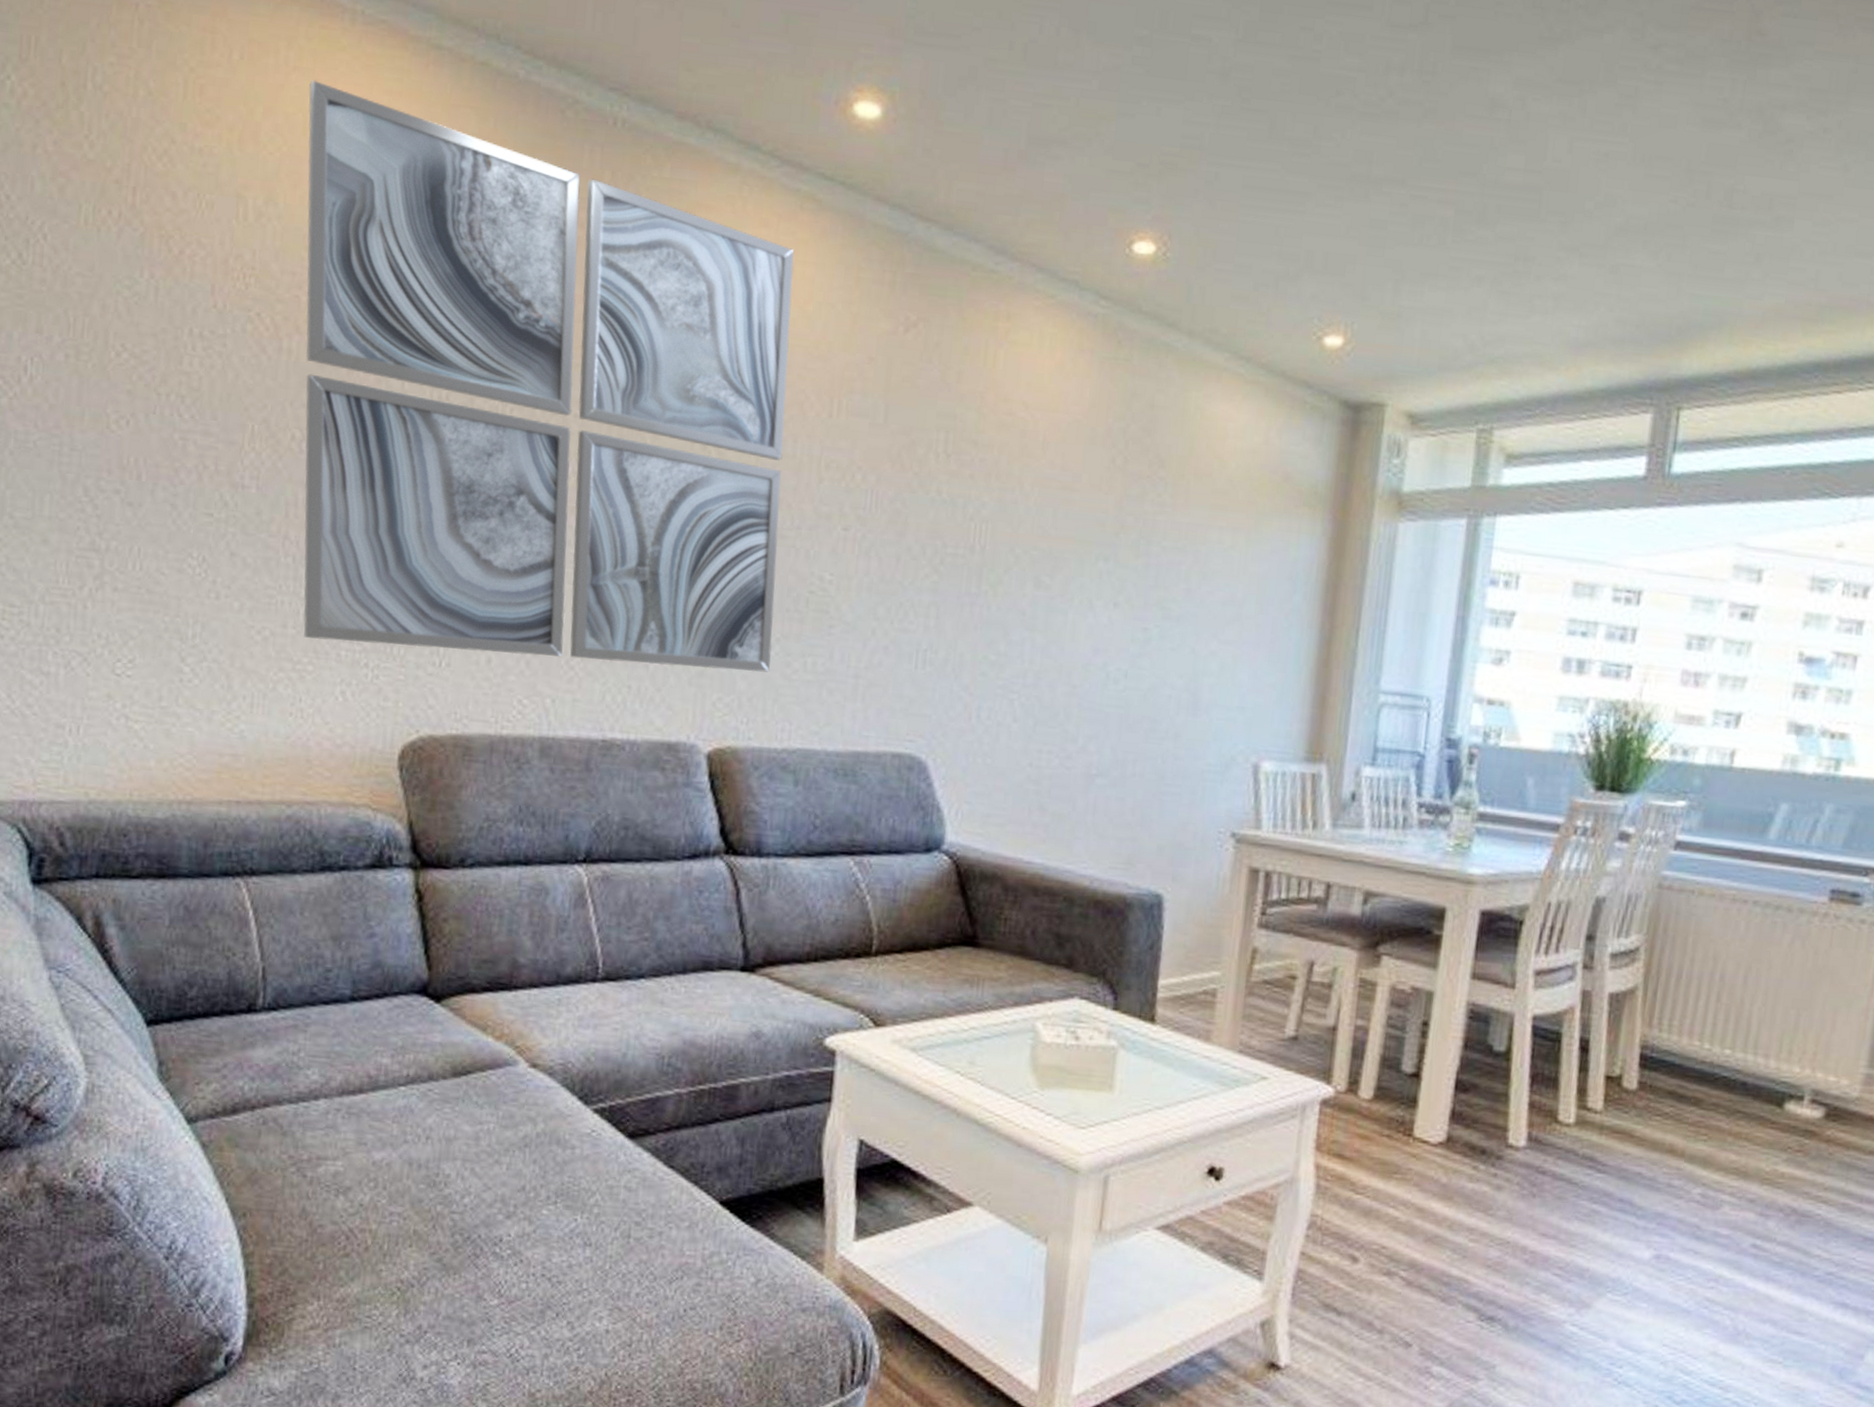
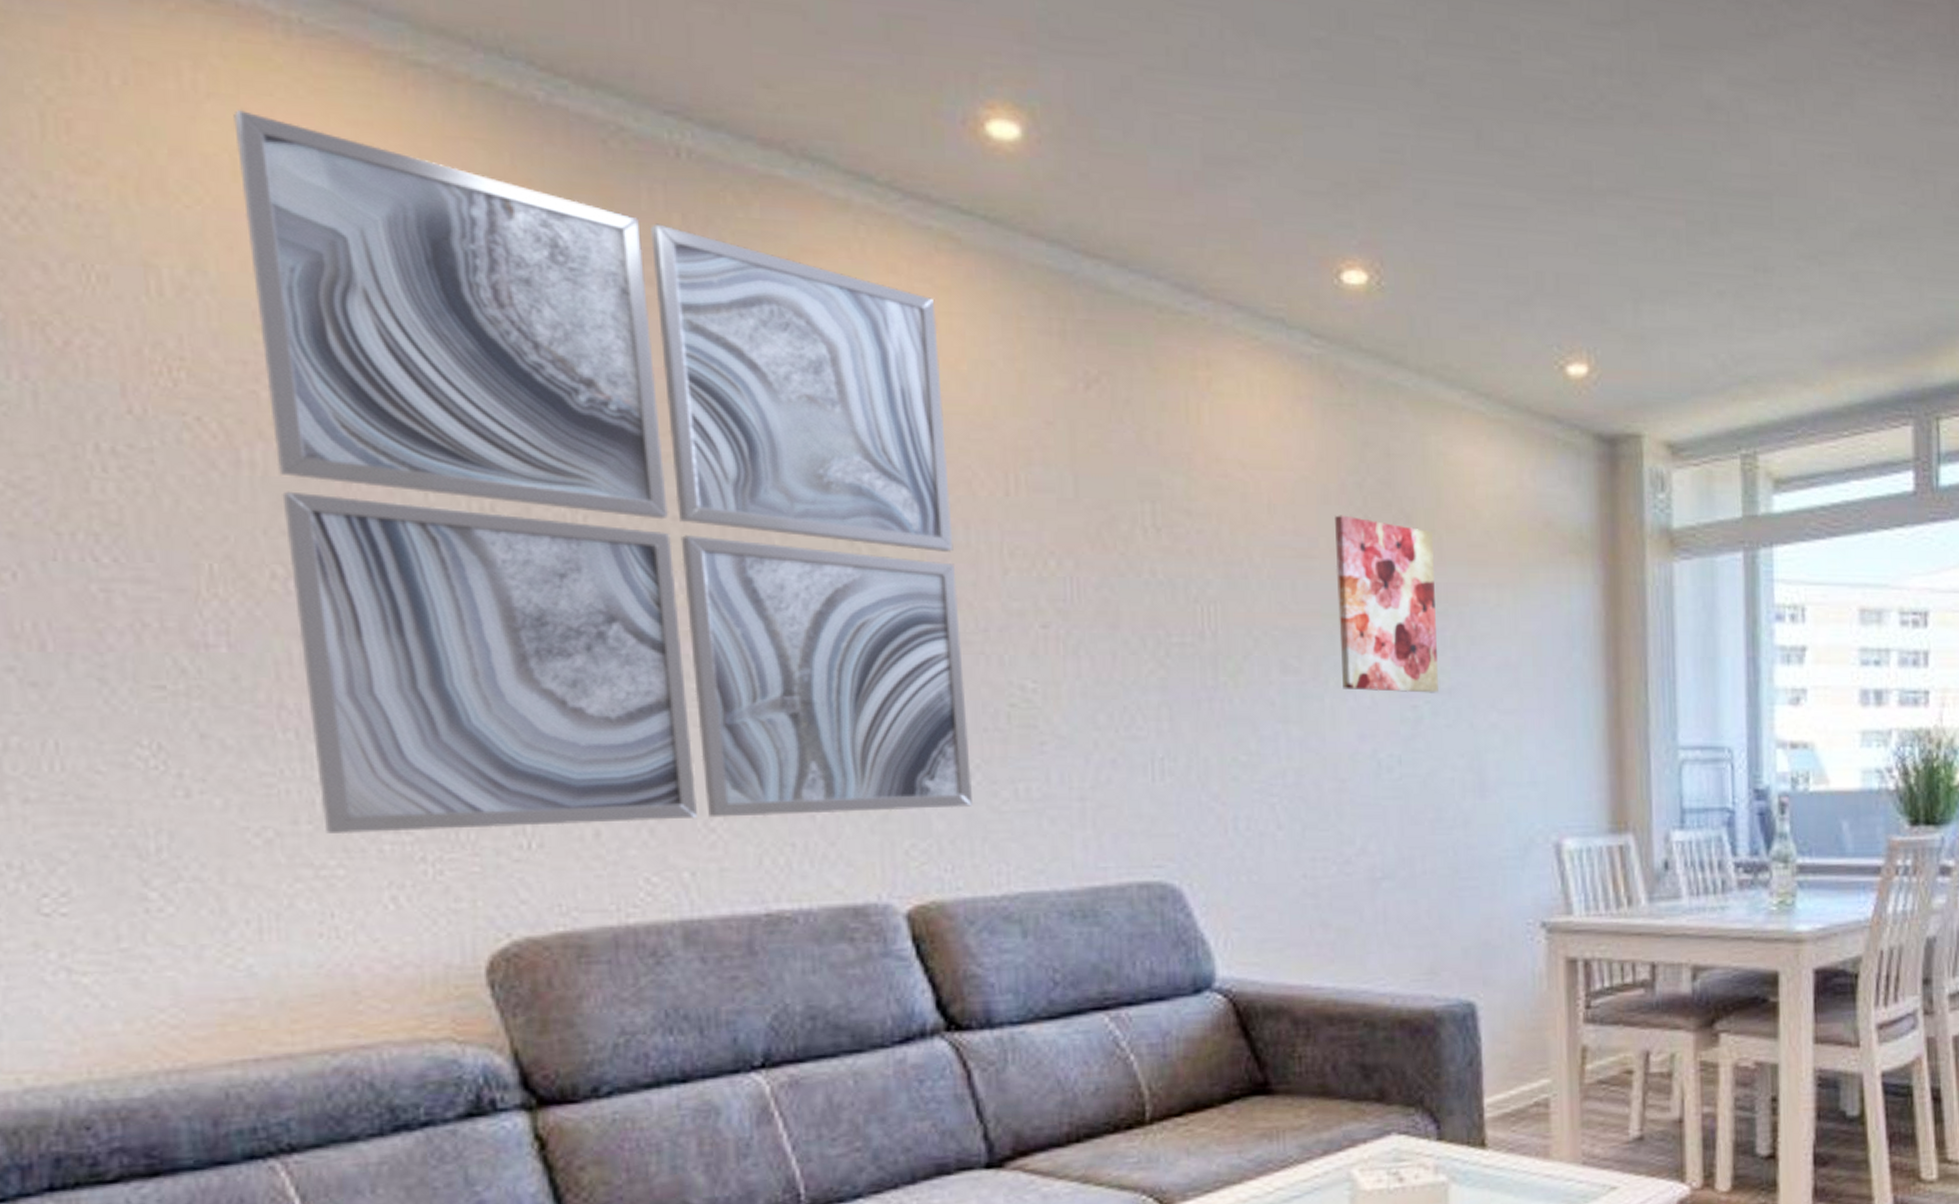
wall art: none [1085,455,1182,619] -> present [1335,515,1438,693]

